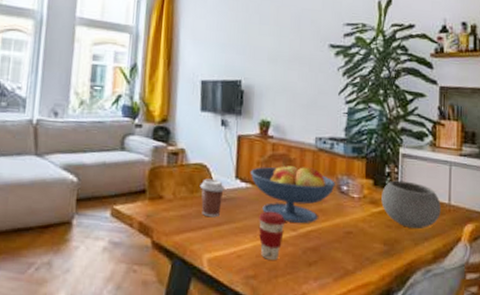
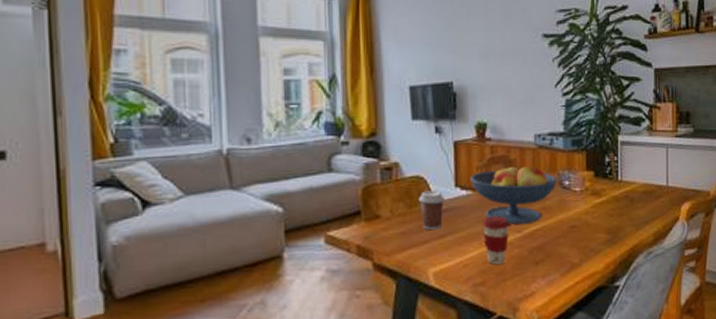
bowl: present [381,180,441,229] -> none [603,168,659,215]

